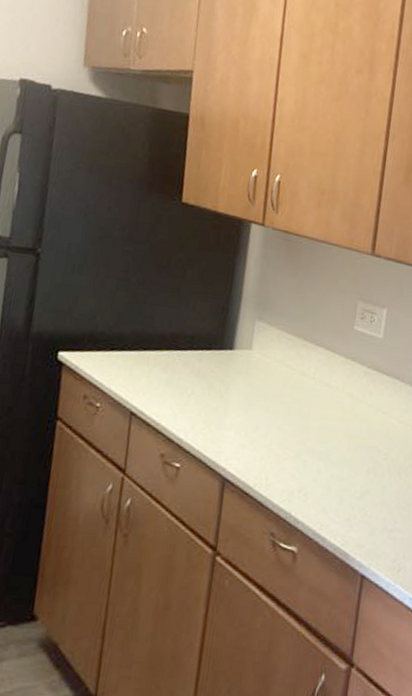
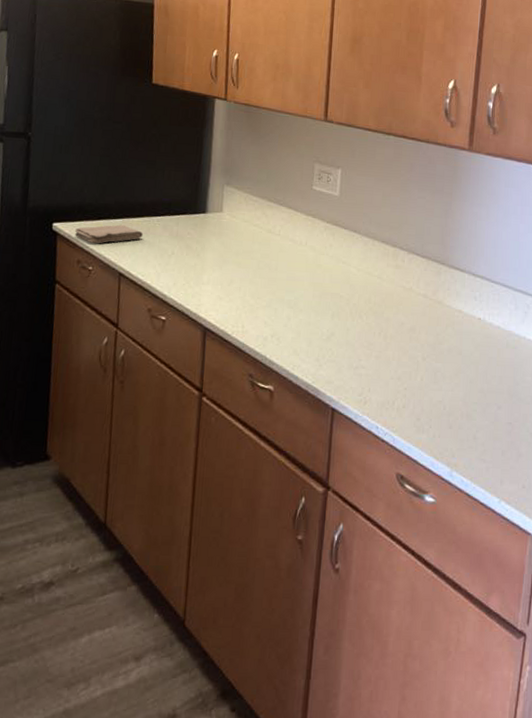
washcloth: none [82,357,161,378] -> present [74,224,144,244]

